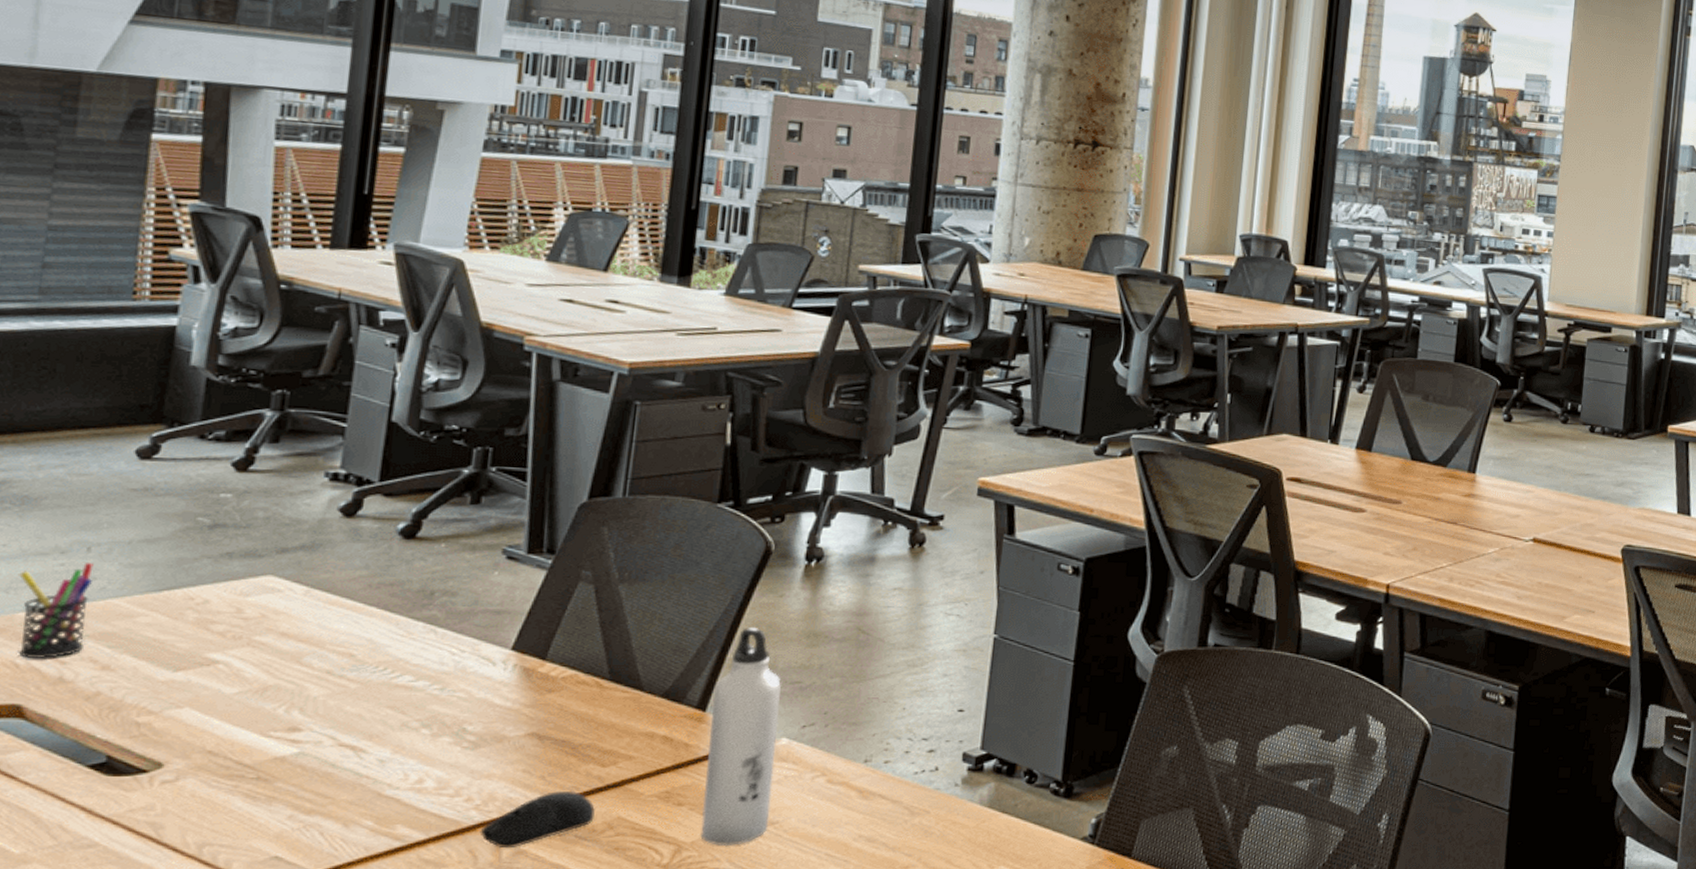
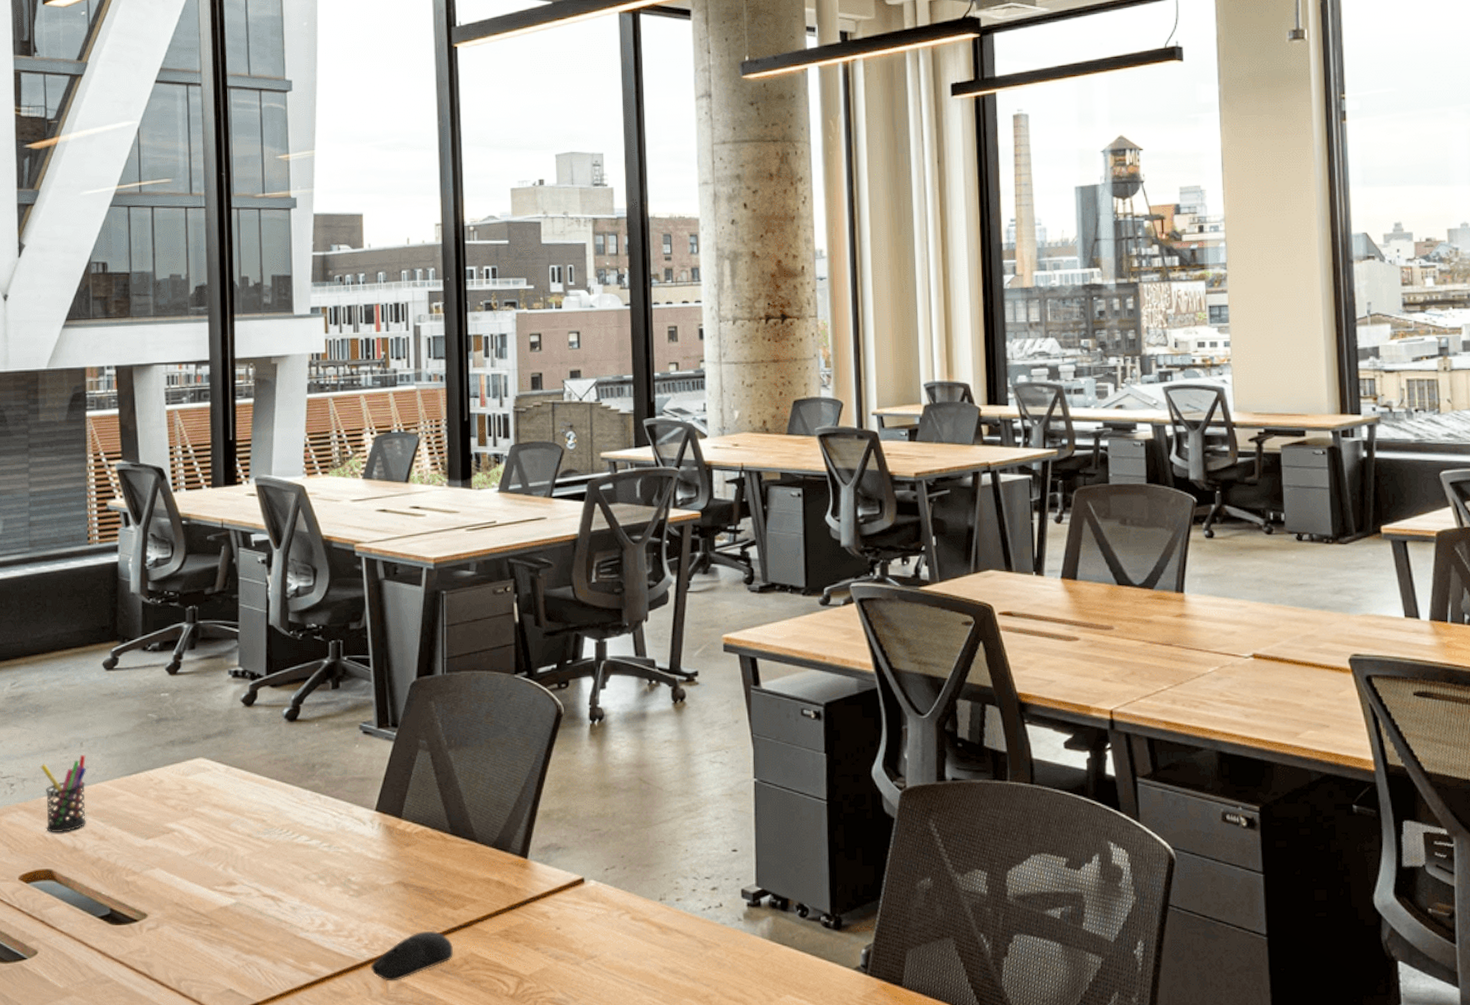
water bottle: present [701,628,782,847] -> none [532,783,589,979]

